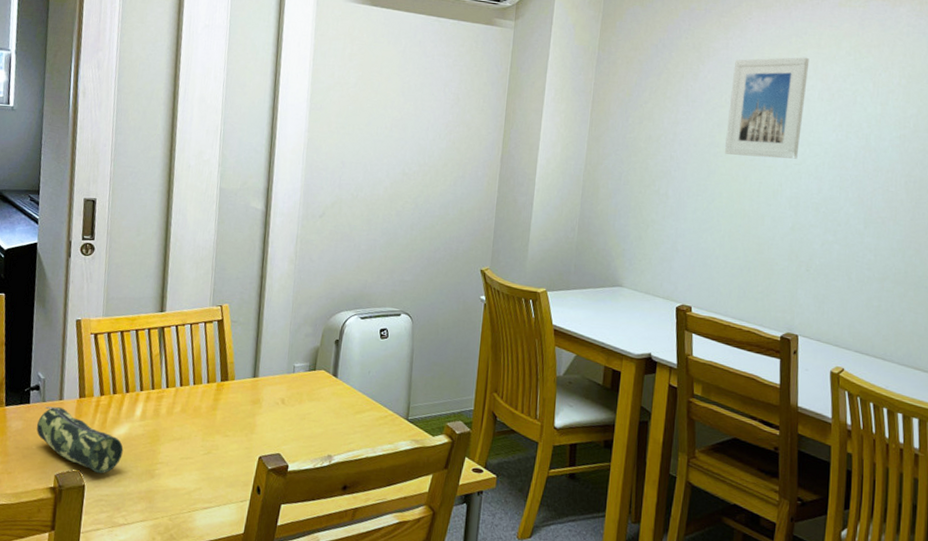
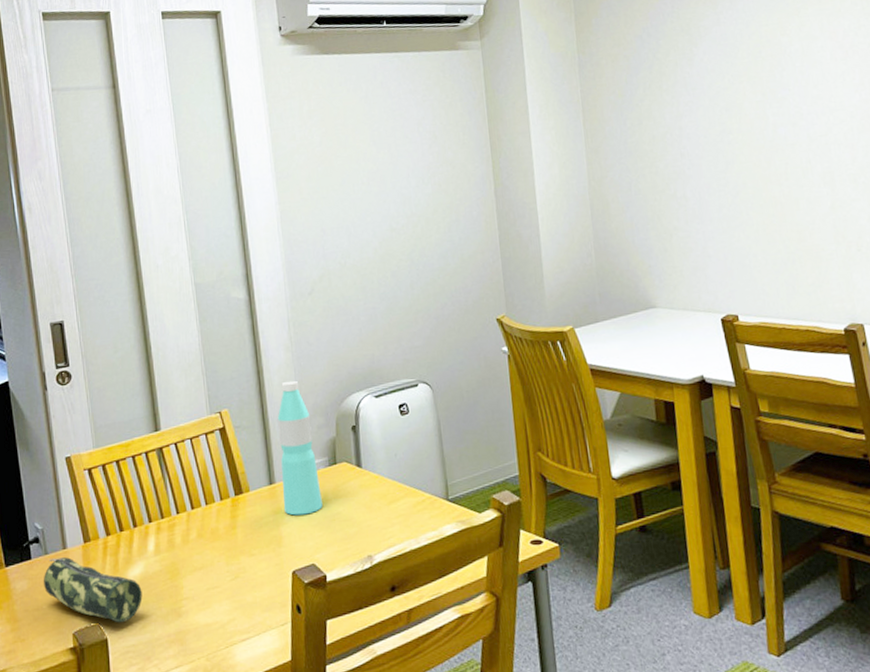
water bottle: none [261,289,301,410] -> present [277,380,323,516]
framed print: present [724,57,810,159] -> none [730,16,822,140]

